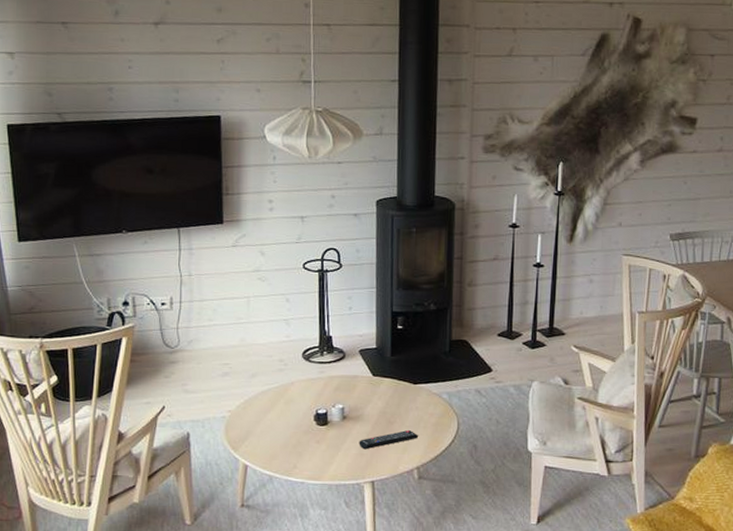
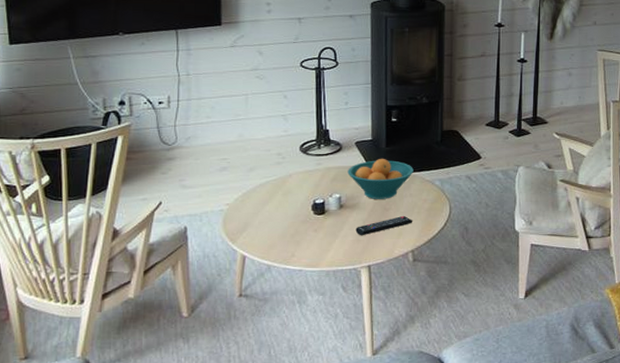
fruit bowl: none [351,369,420,412] -> present [347,159,414,199]

